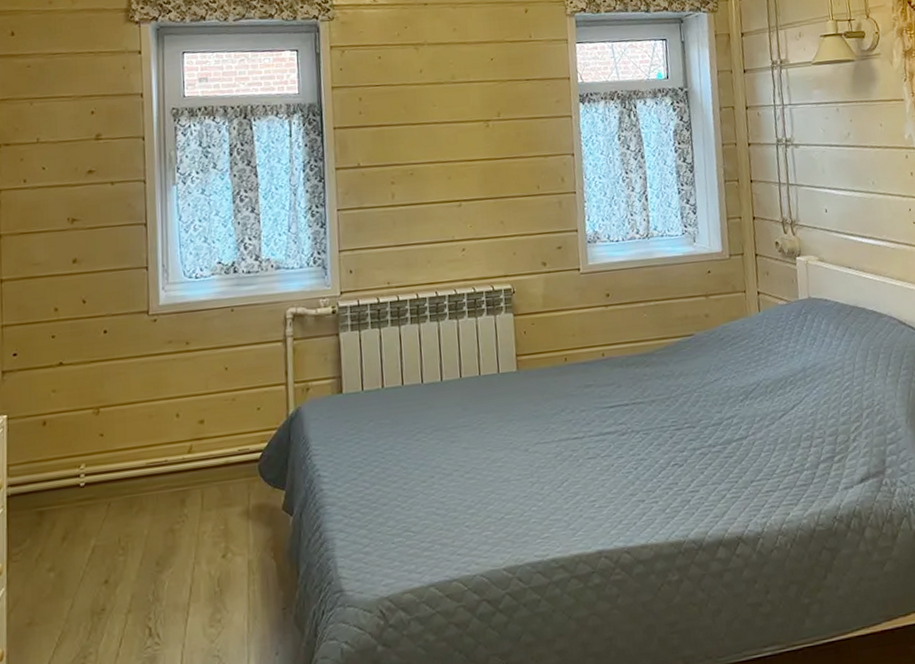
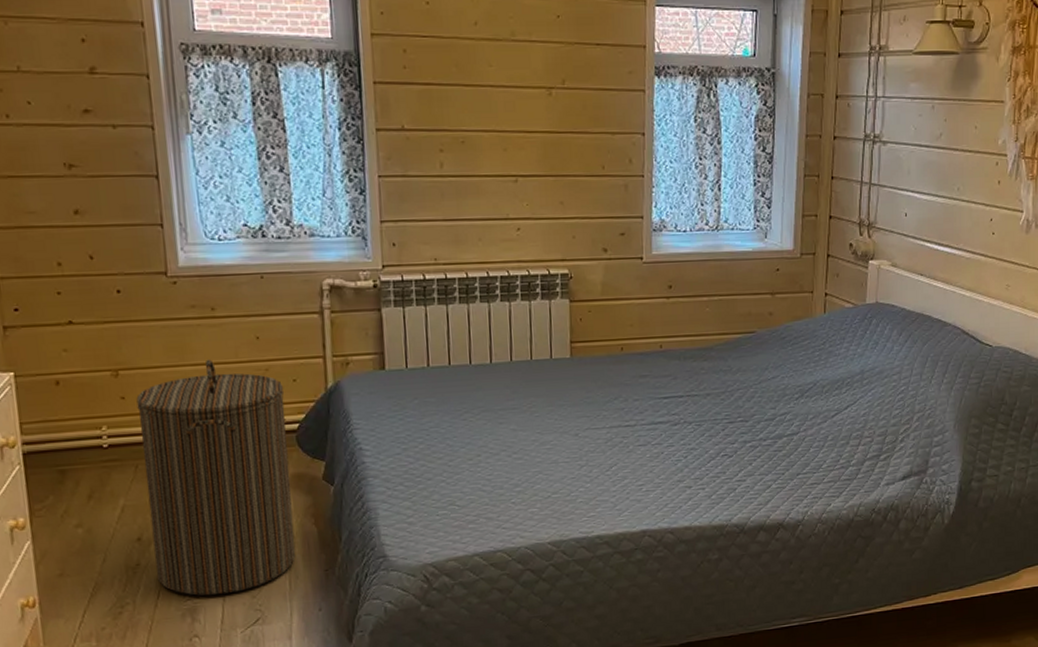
laundry hamper: none [113,392,255,642] -> present [136,359,296,596]

